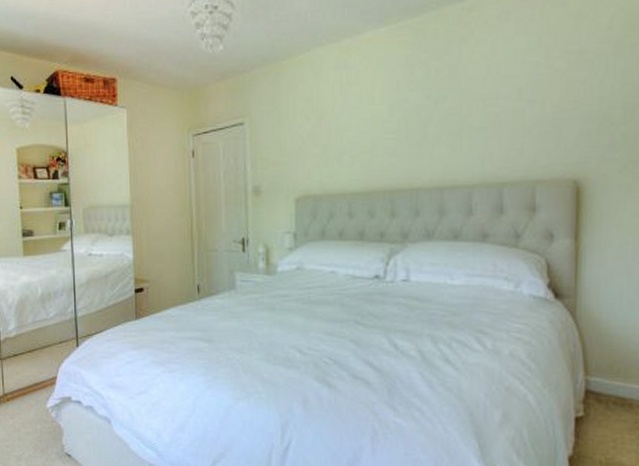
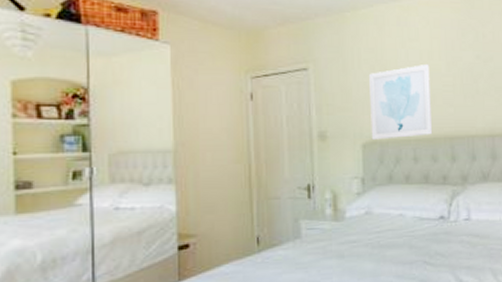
wall art: none [304,109,371,194] -> present [369,63,433,140]

